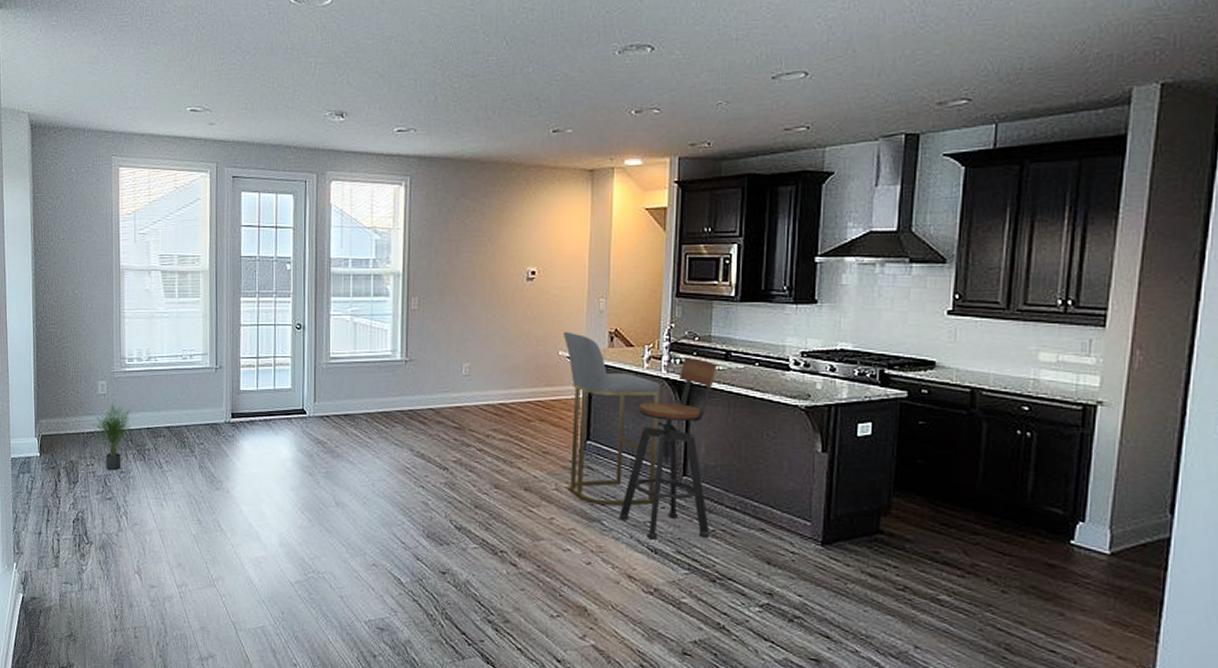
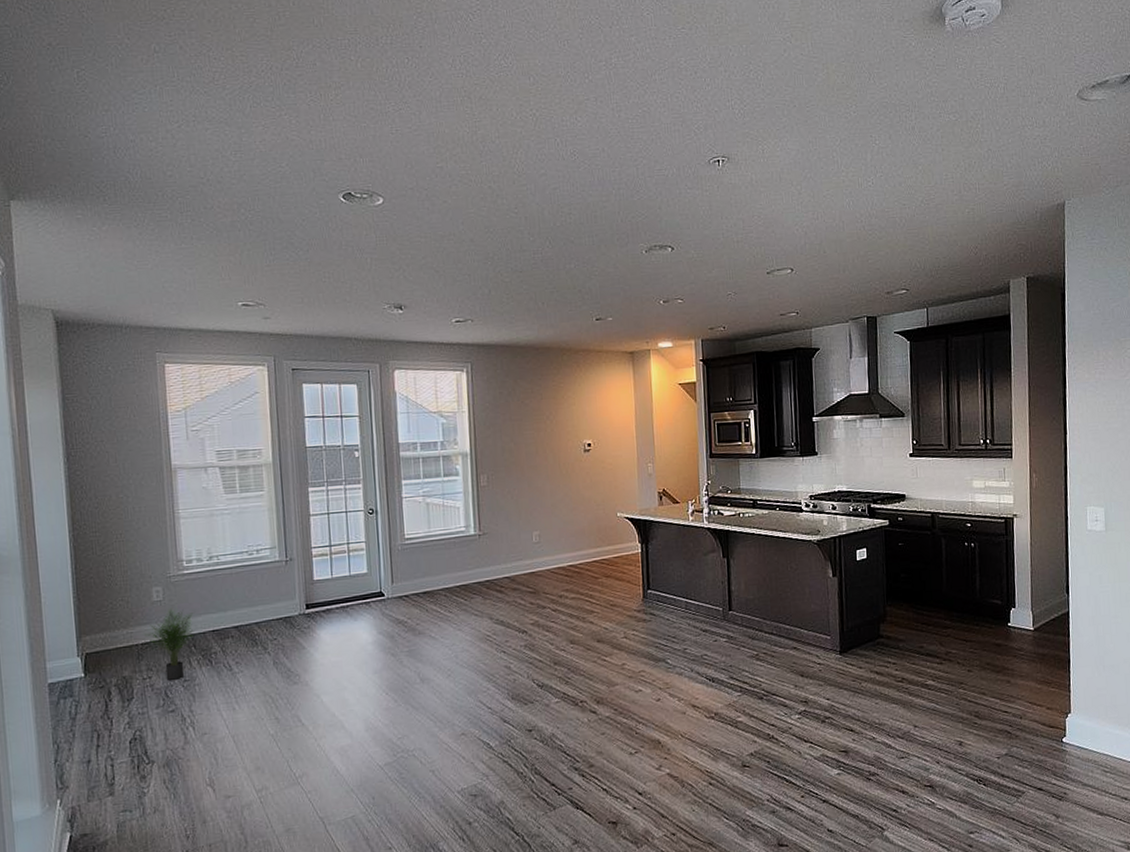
bar stool: present [562,331,660,506] -> none [619,494,708,646]
bar stool: present [618,356,718,540] -> none [680,507,755,670]

